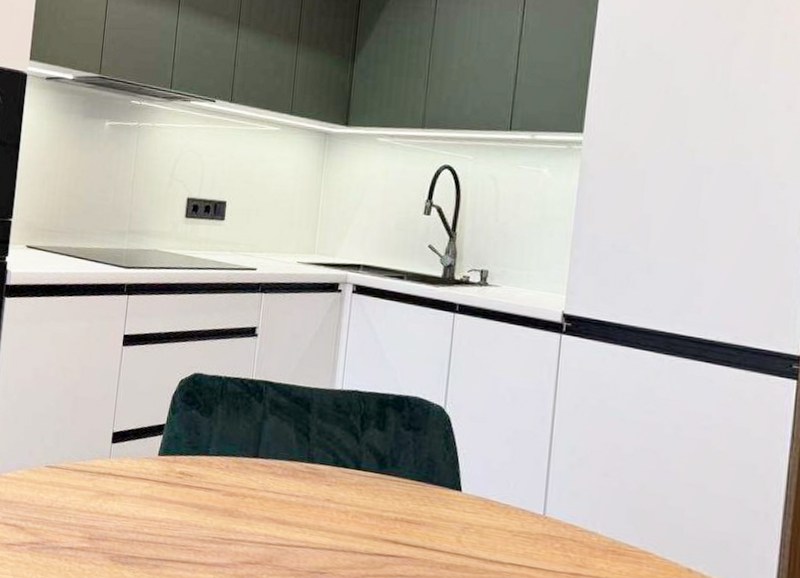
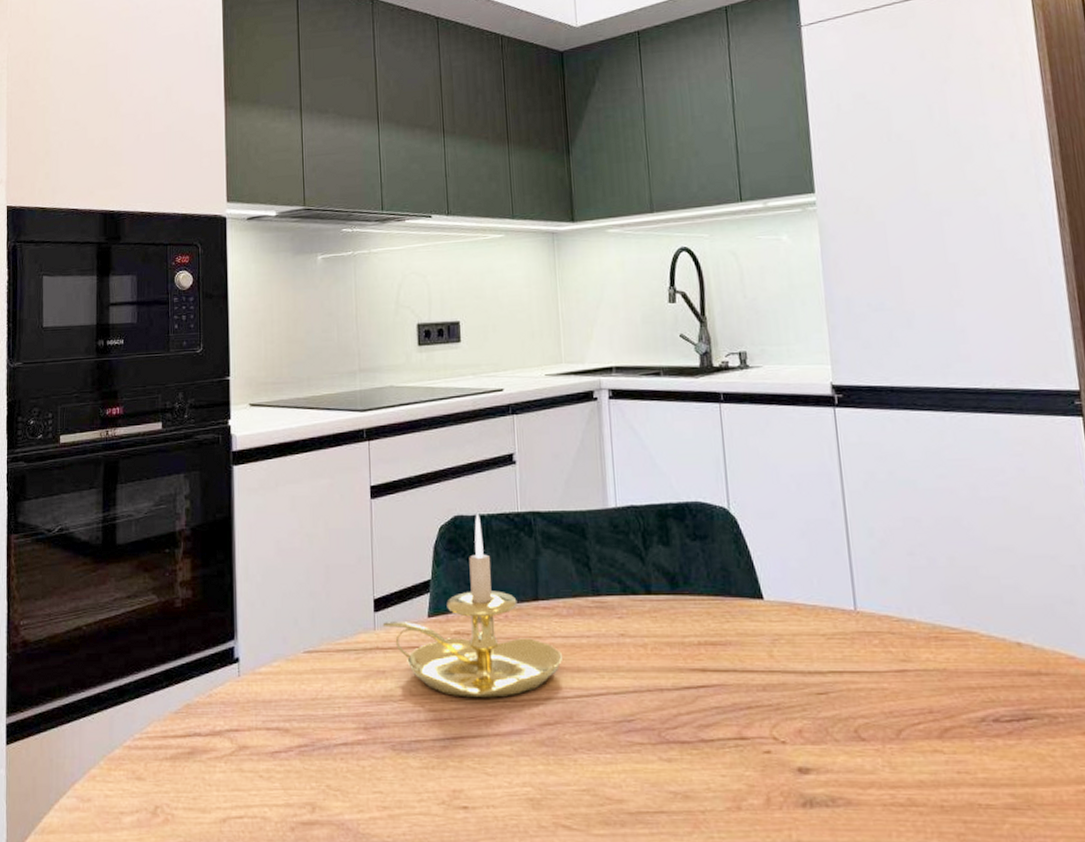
candle holder: none [117,374,271,534] -> present [382,514,562,698]

